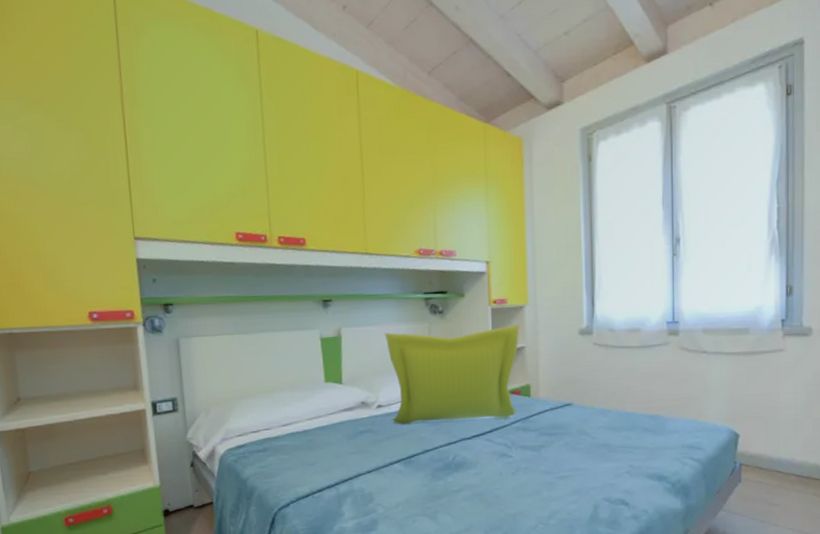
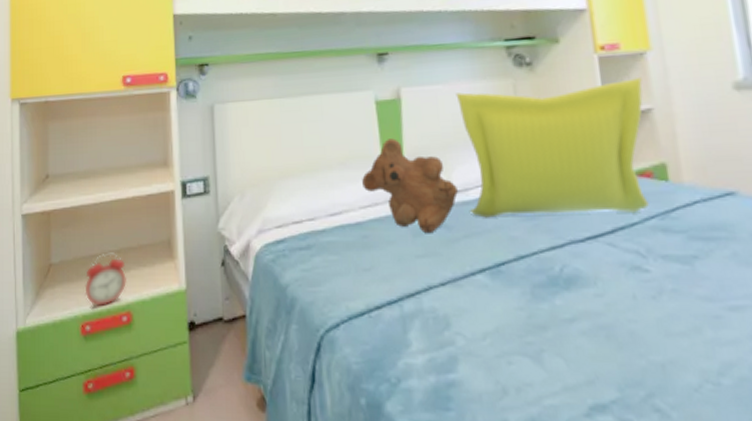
alarm clock: none [65,460,105,505] -> present [84,252,126,308]
teddy bear: none [309,367,383,437] -> present [362,138,458,234]

